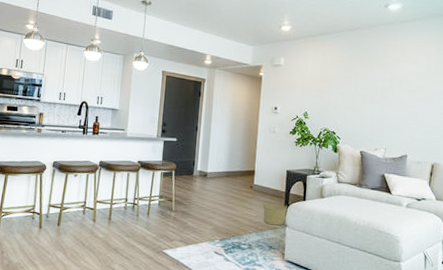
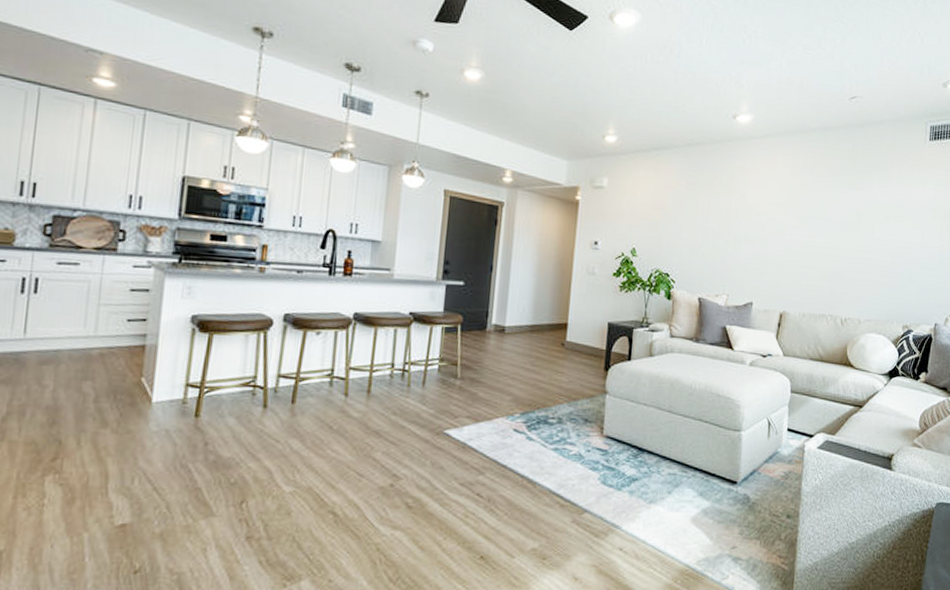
basket: present [263,203,287,226] -> none [577,365,608,393]

